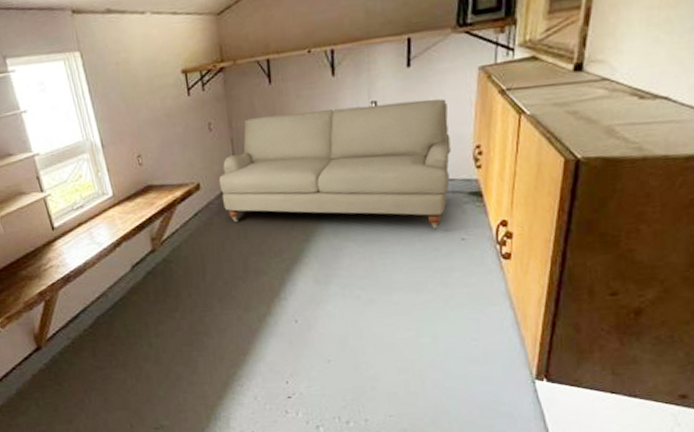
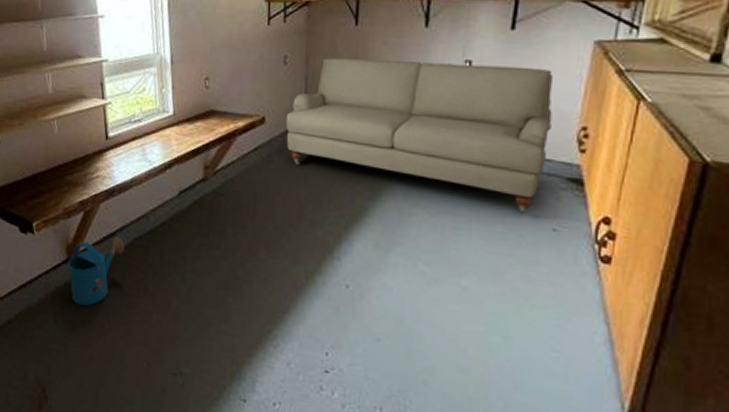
watering can: none [38,319,90,386] -> present [68,237,125,306]

